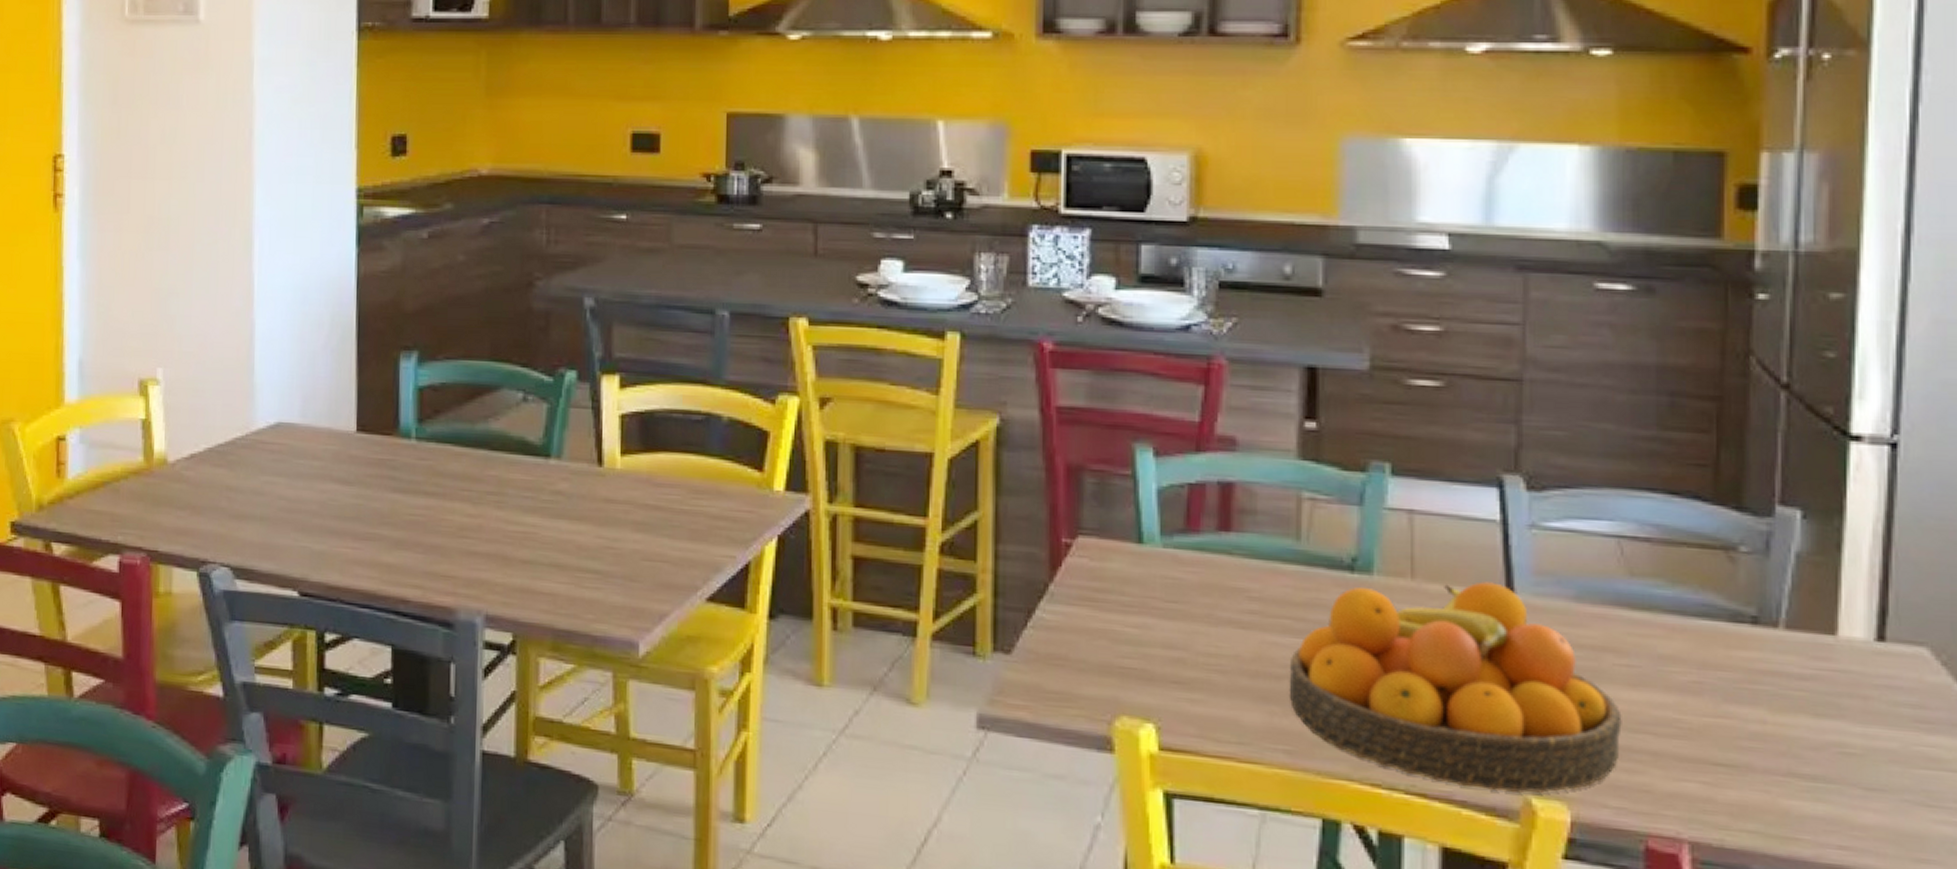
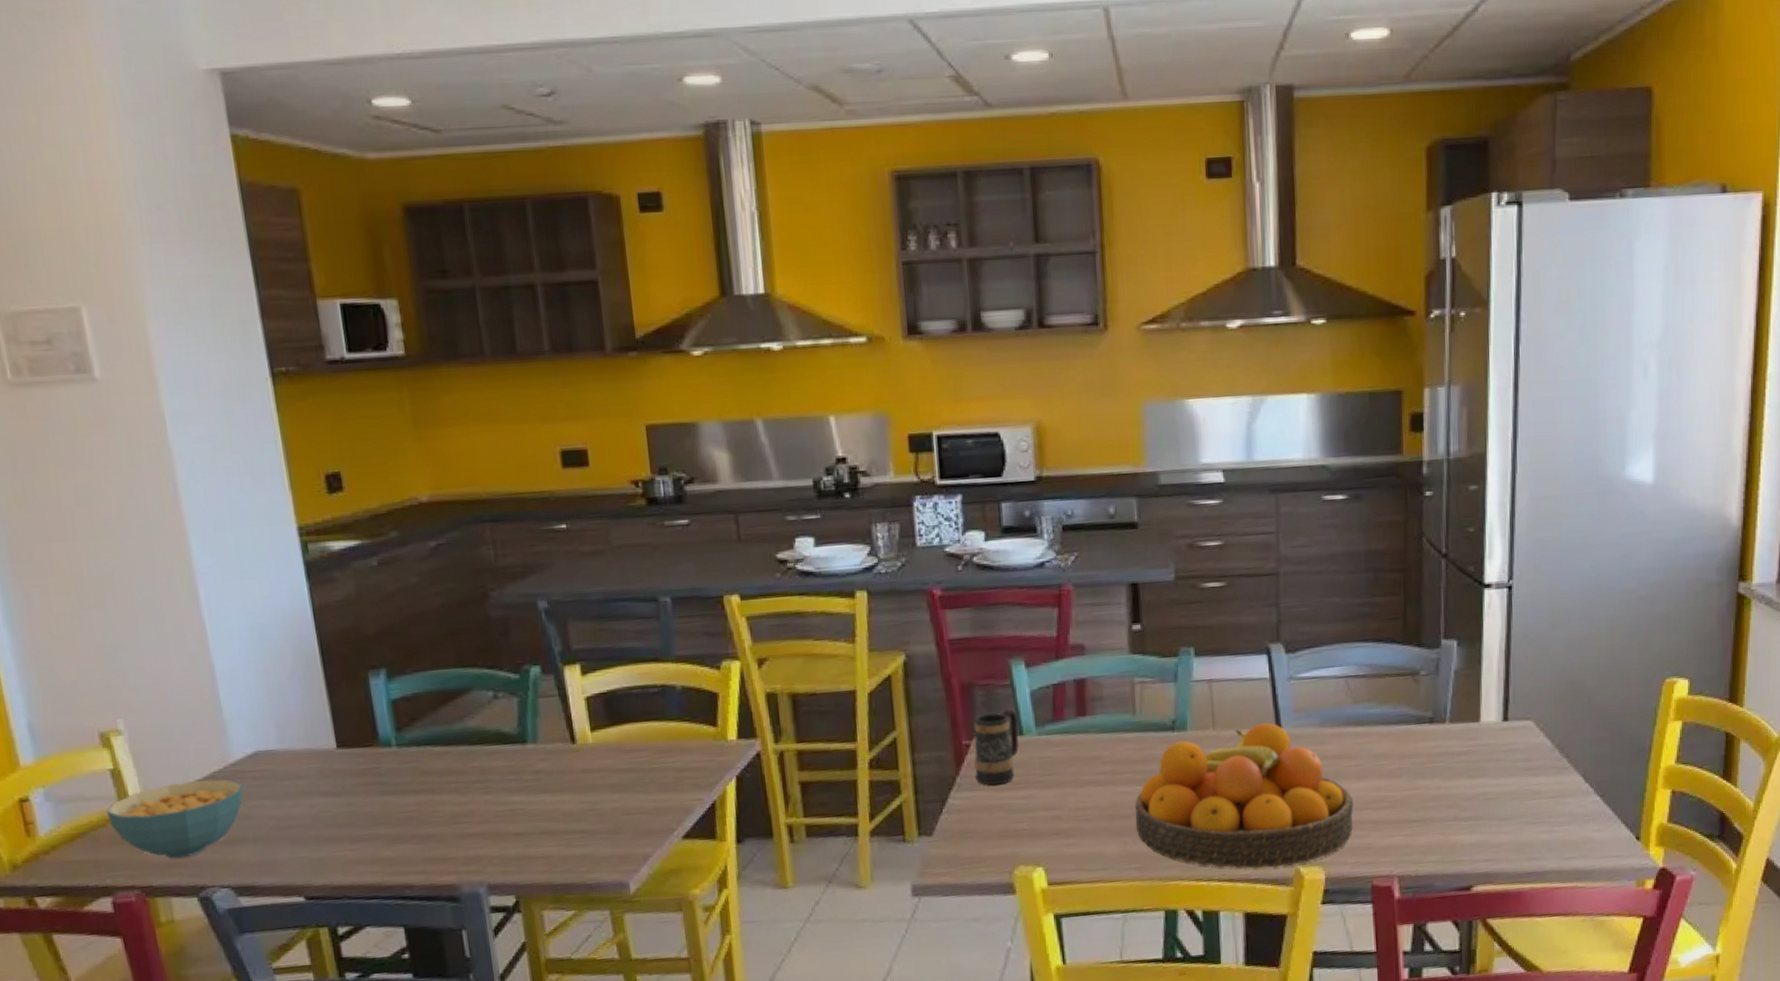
cereal bowl: none [131,443,260,526] -> present [106,779,244,859]
mug: none [1073,506,1137,604] -> present [973,709,1019,786]

